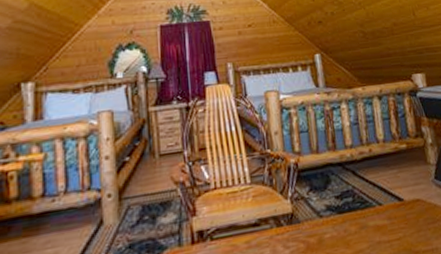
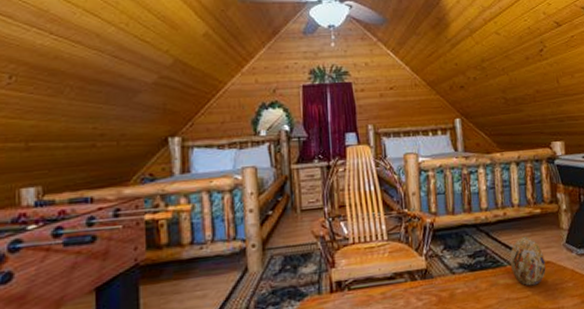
decorative egg: none [378,172,417,227] -> present [509,235,546,286]

